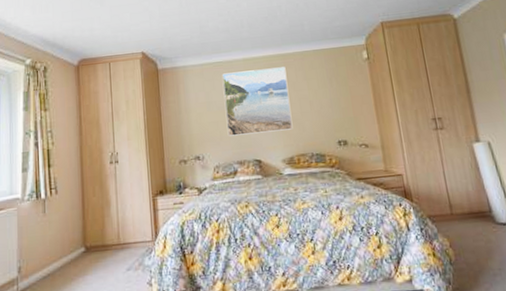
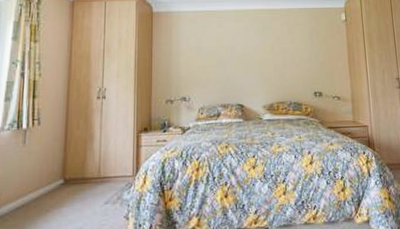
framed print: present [223,67,293,136] -> none [213,21,275,81]

